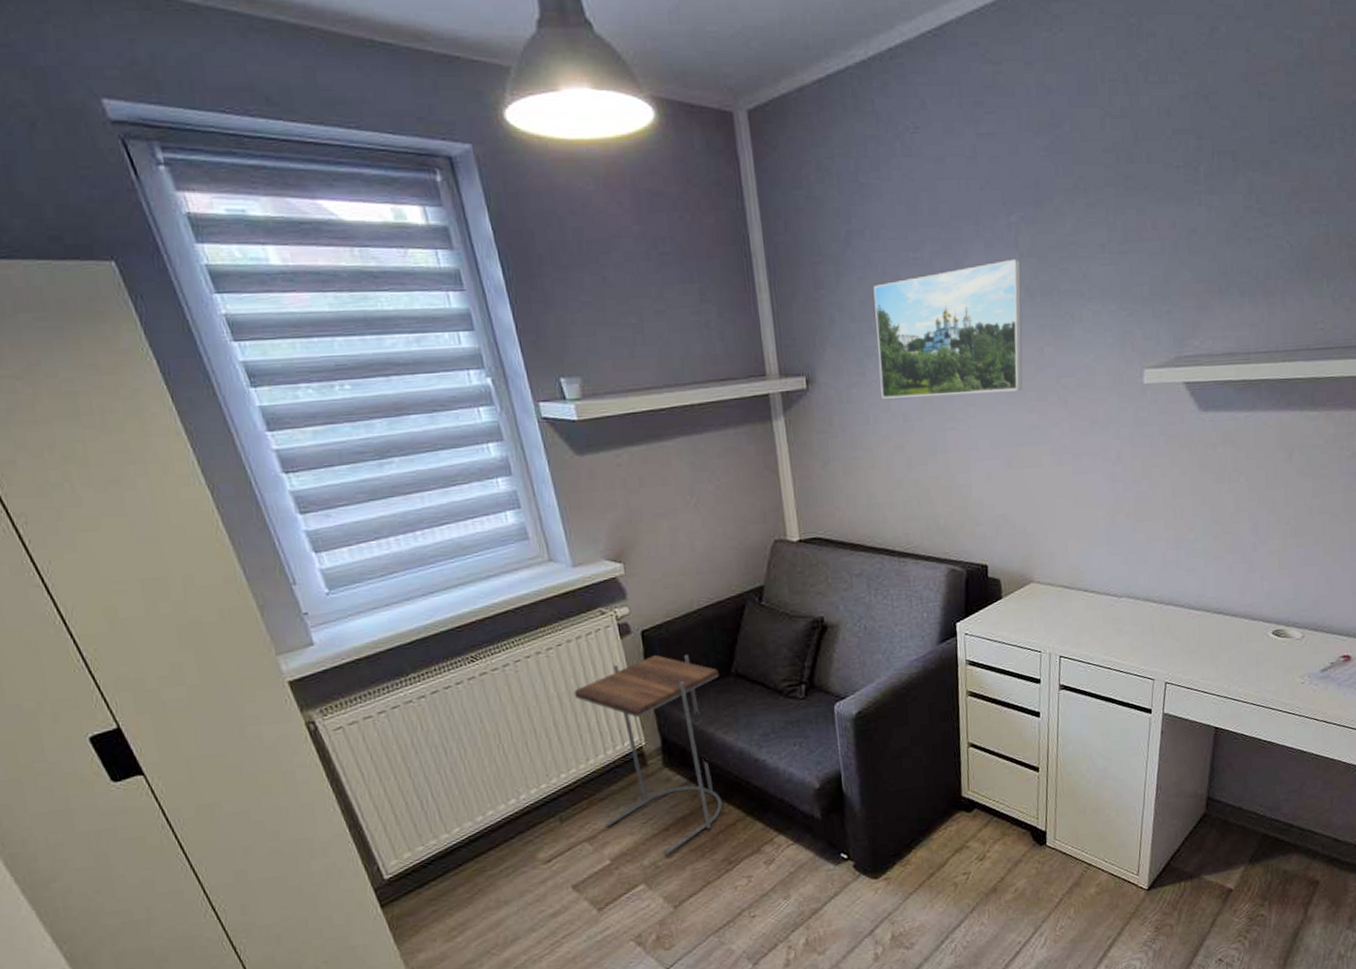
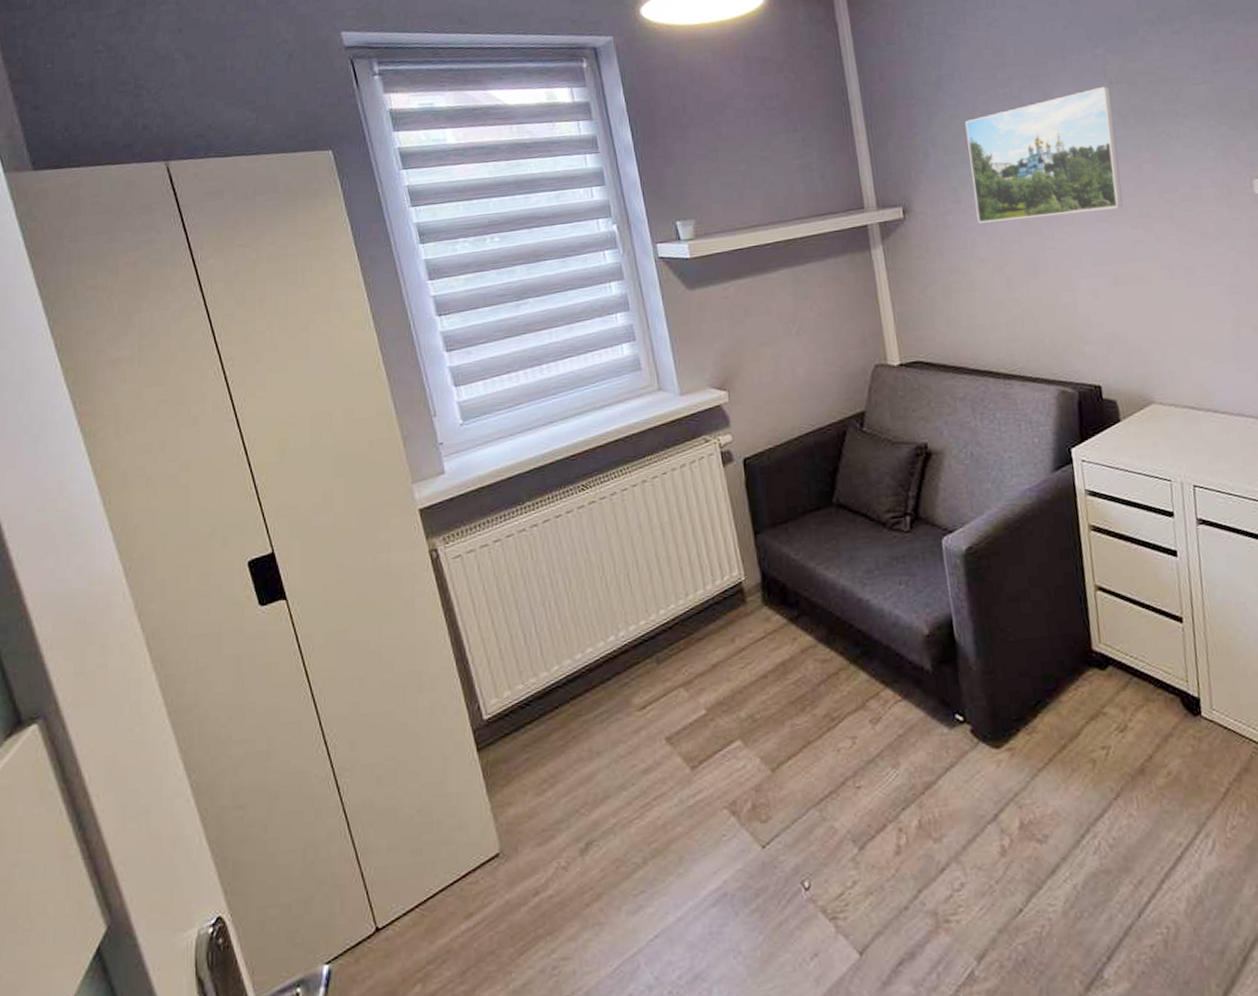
side table: present [573,655,723,855] -> none [676,483,825,707]

